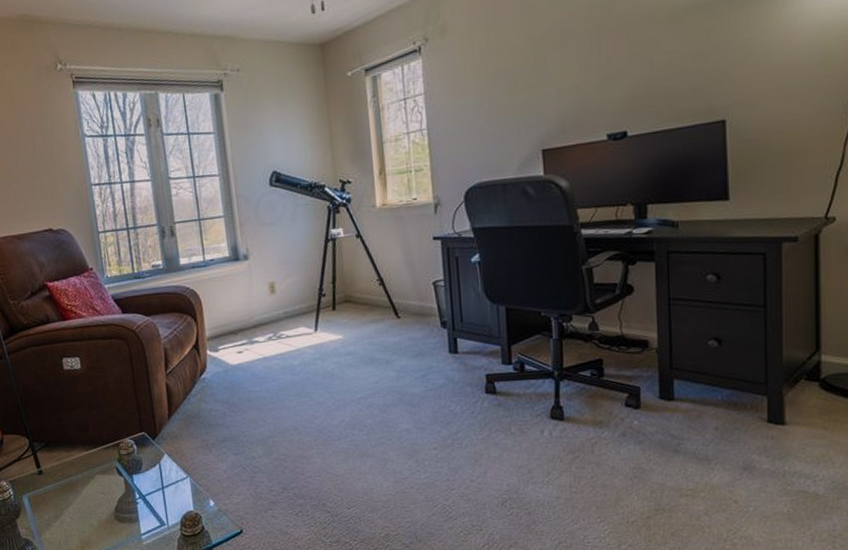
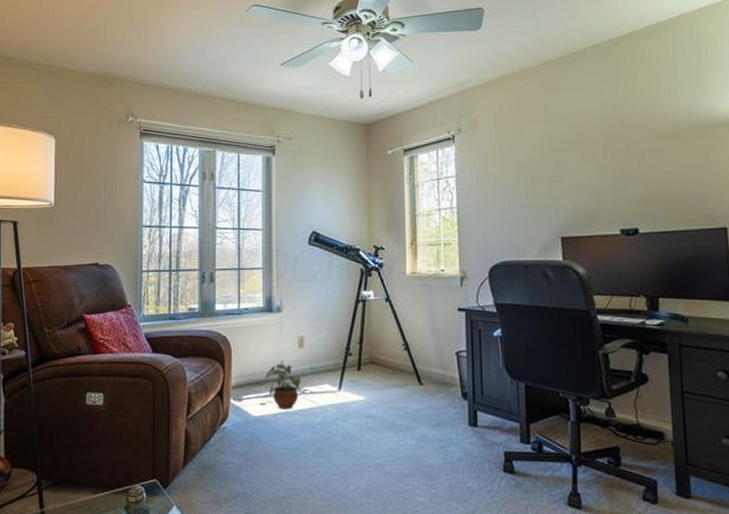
potted plant: none [239,308,277,356] -> present [265,360,302,410]

